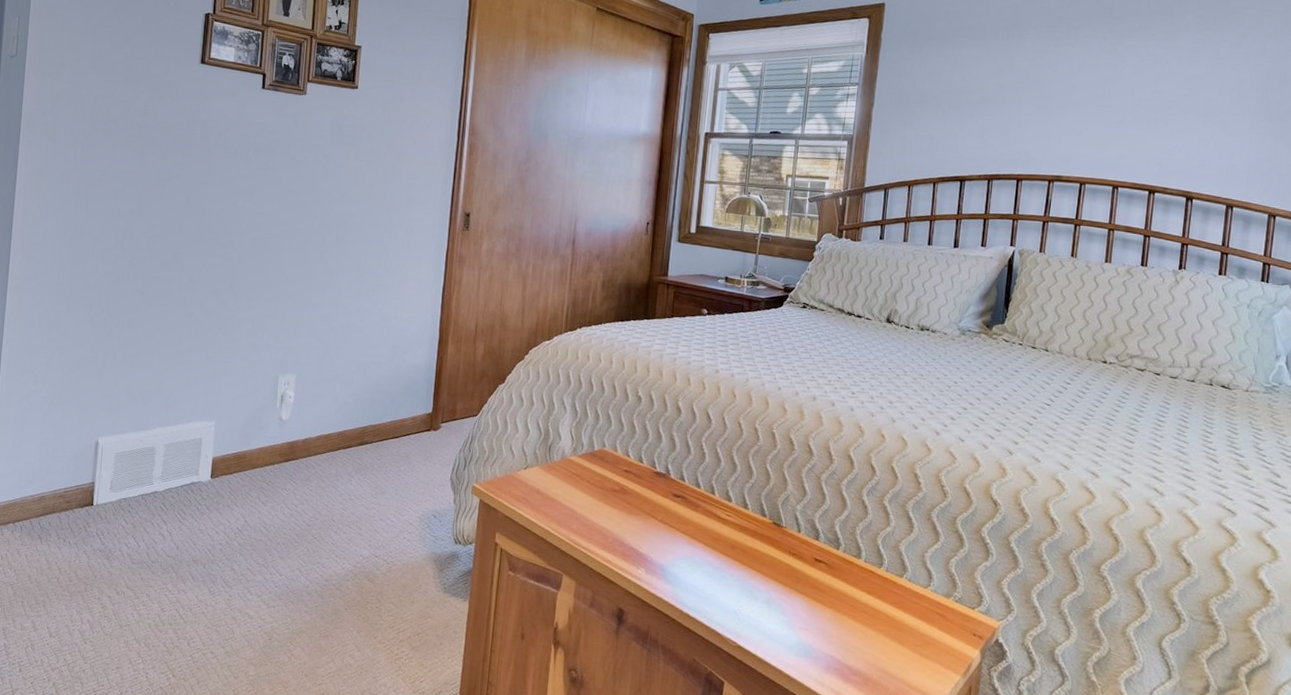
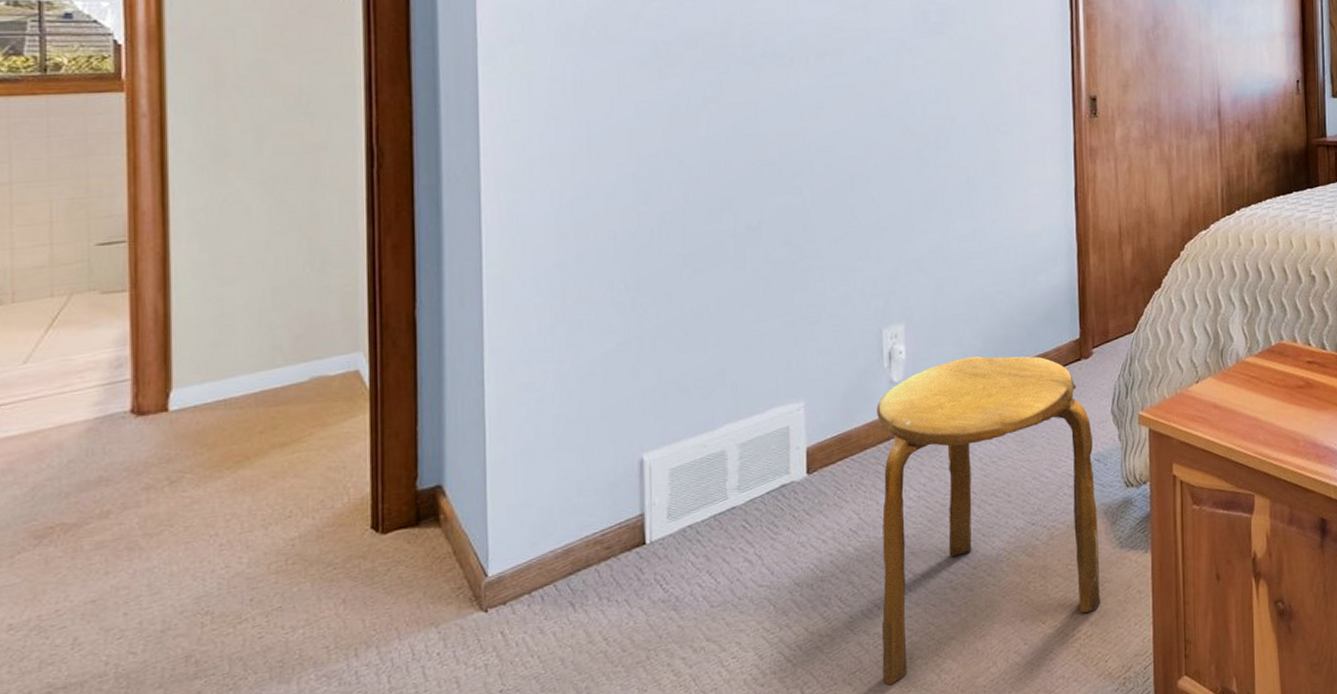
stool: none [247,410,433,656] -> present [876,356,1101,686]

